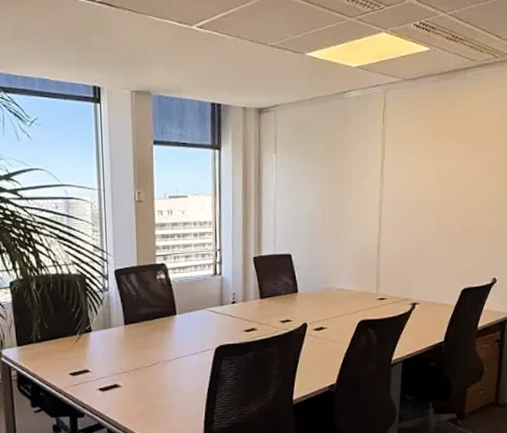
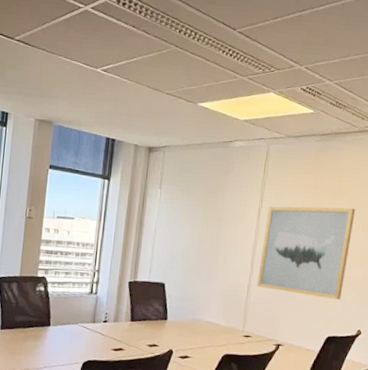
wall art: none [387,150,481,249] -> present [257,206,355,300]

